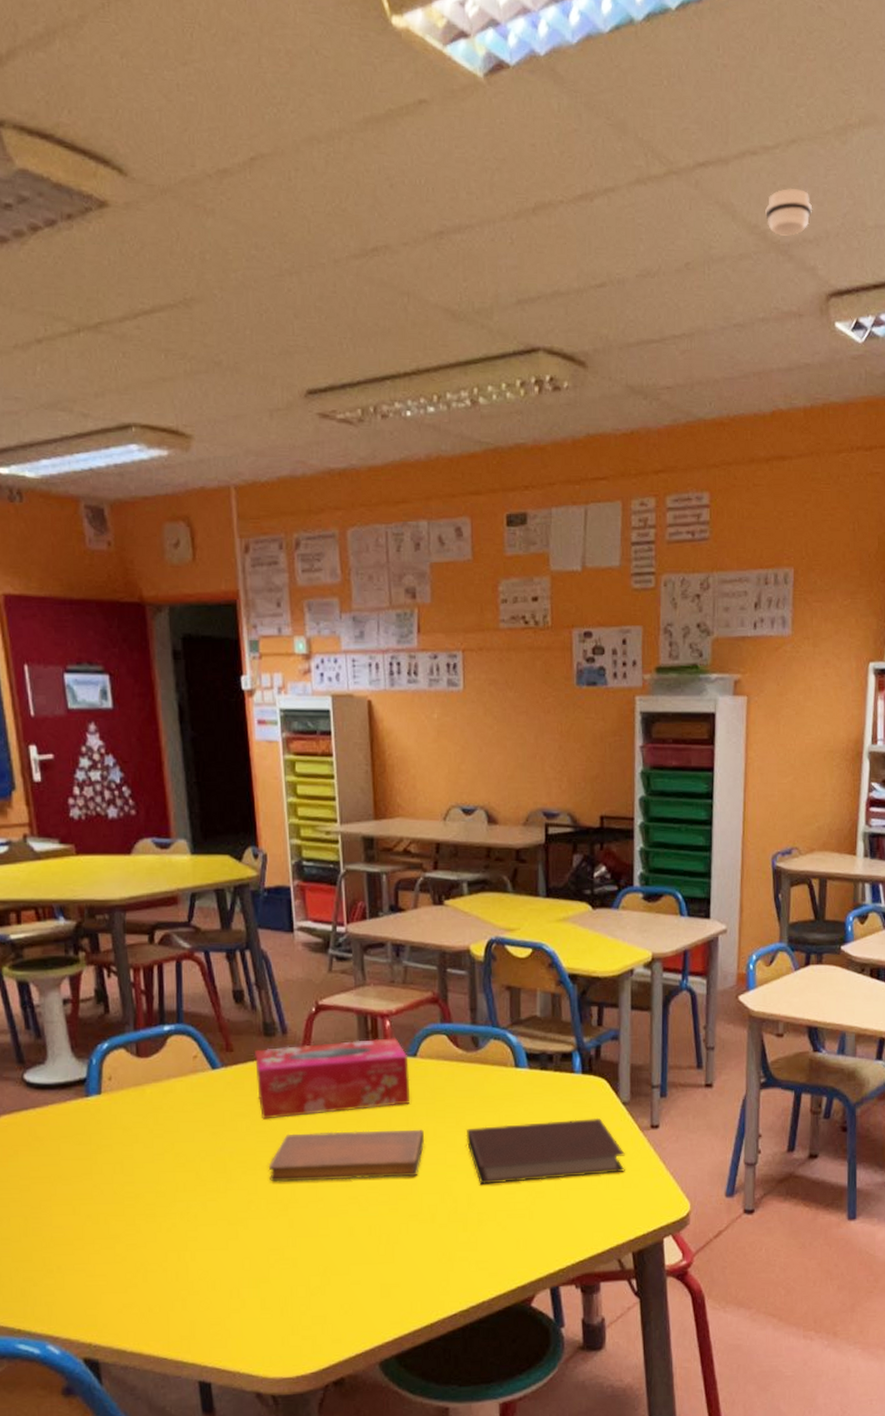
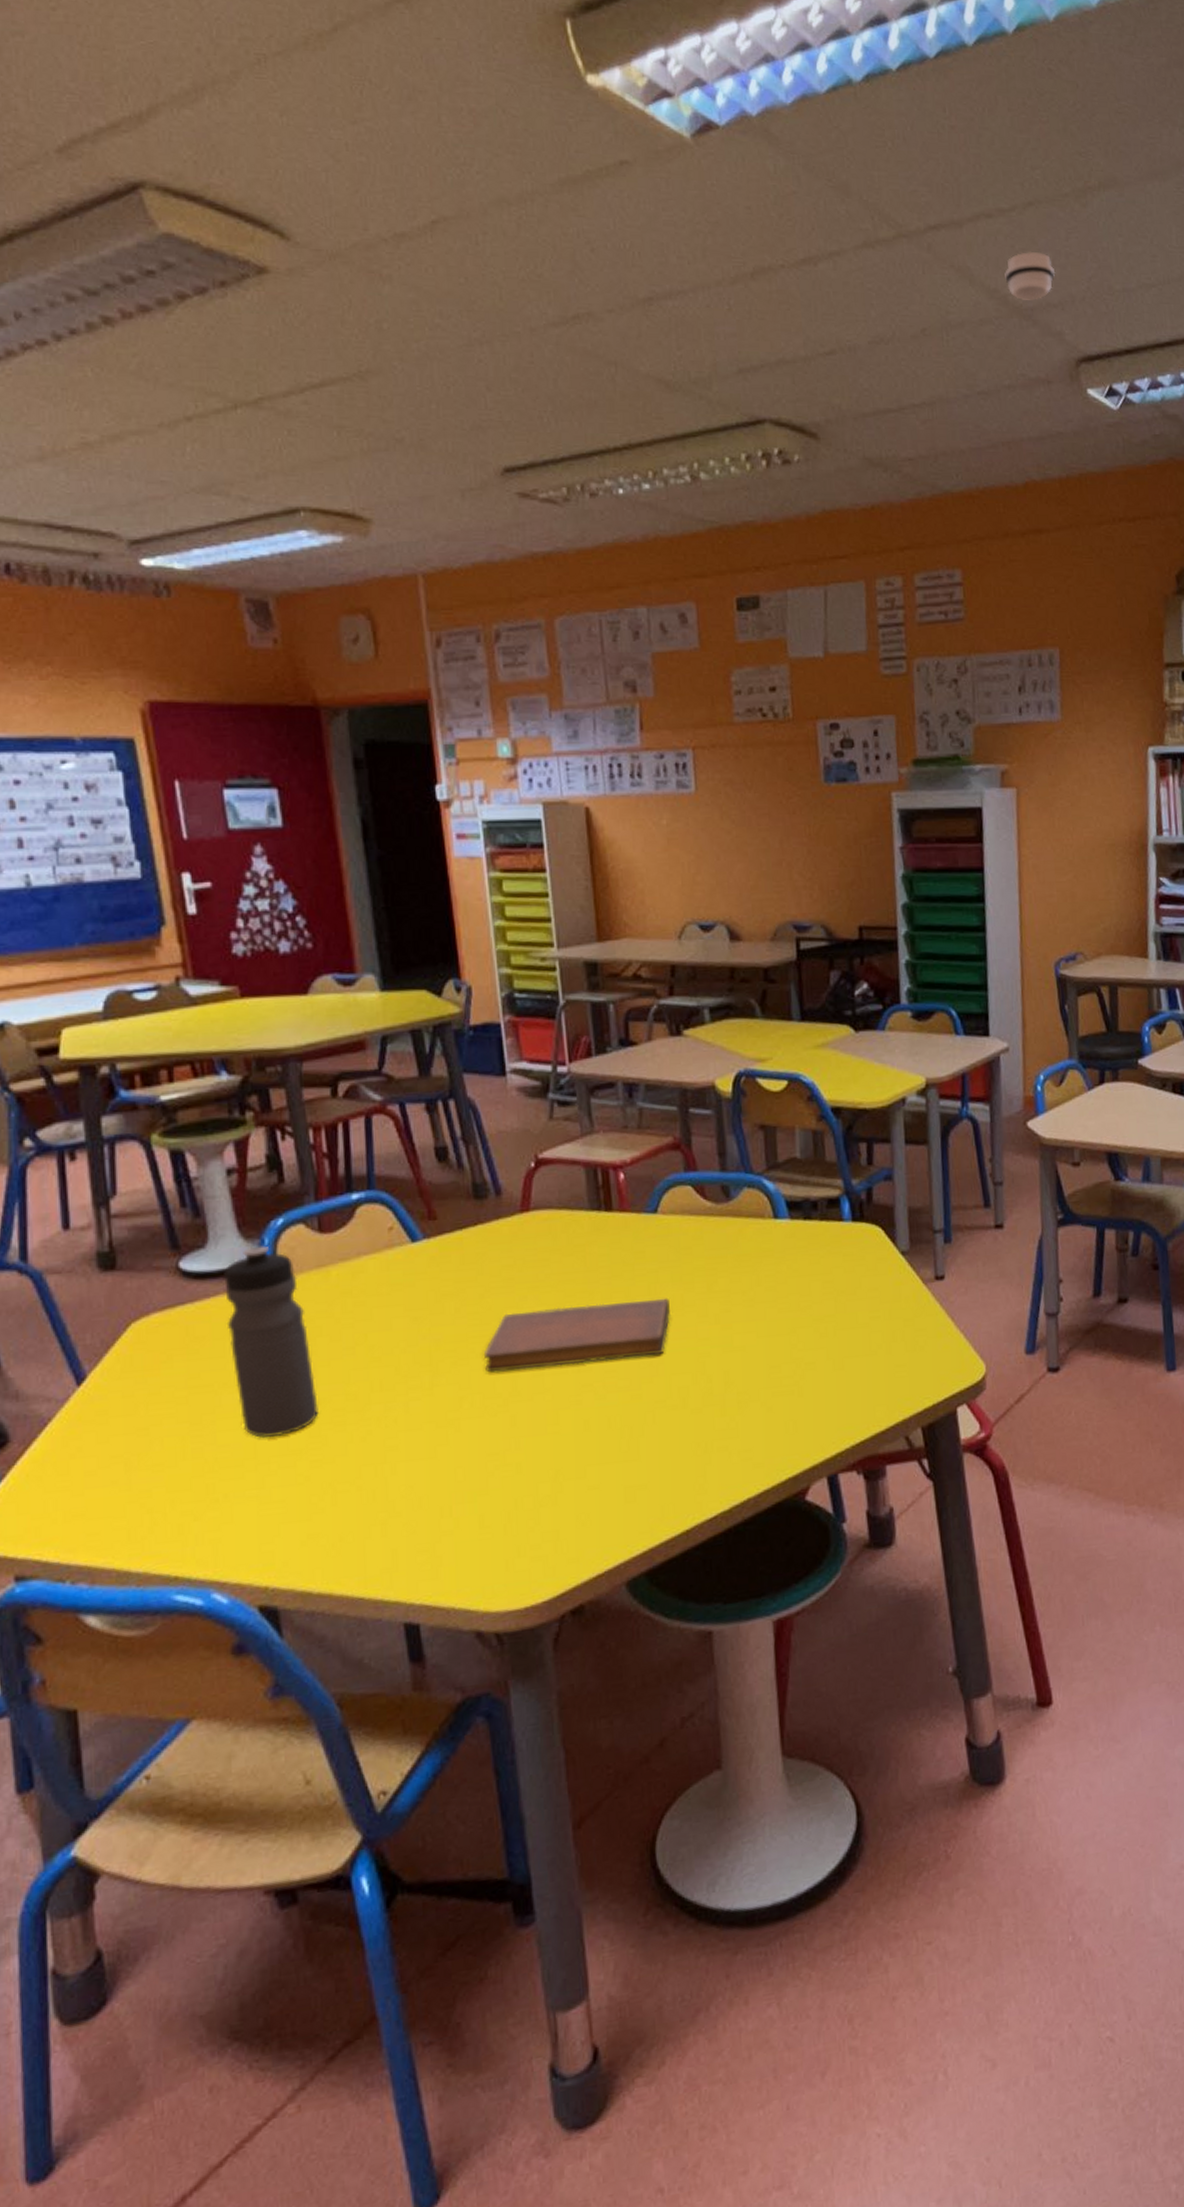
water bottle: none [60,1065,134,1223] -> present [224,1245,319,1438]
tissue box: present [254,1038,411,1119] -> none [462,1192,652,1298]
notebook: present [466,1117,625,1186] -> none [719,1271,908,1360]

